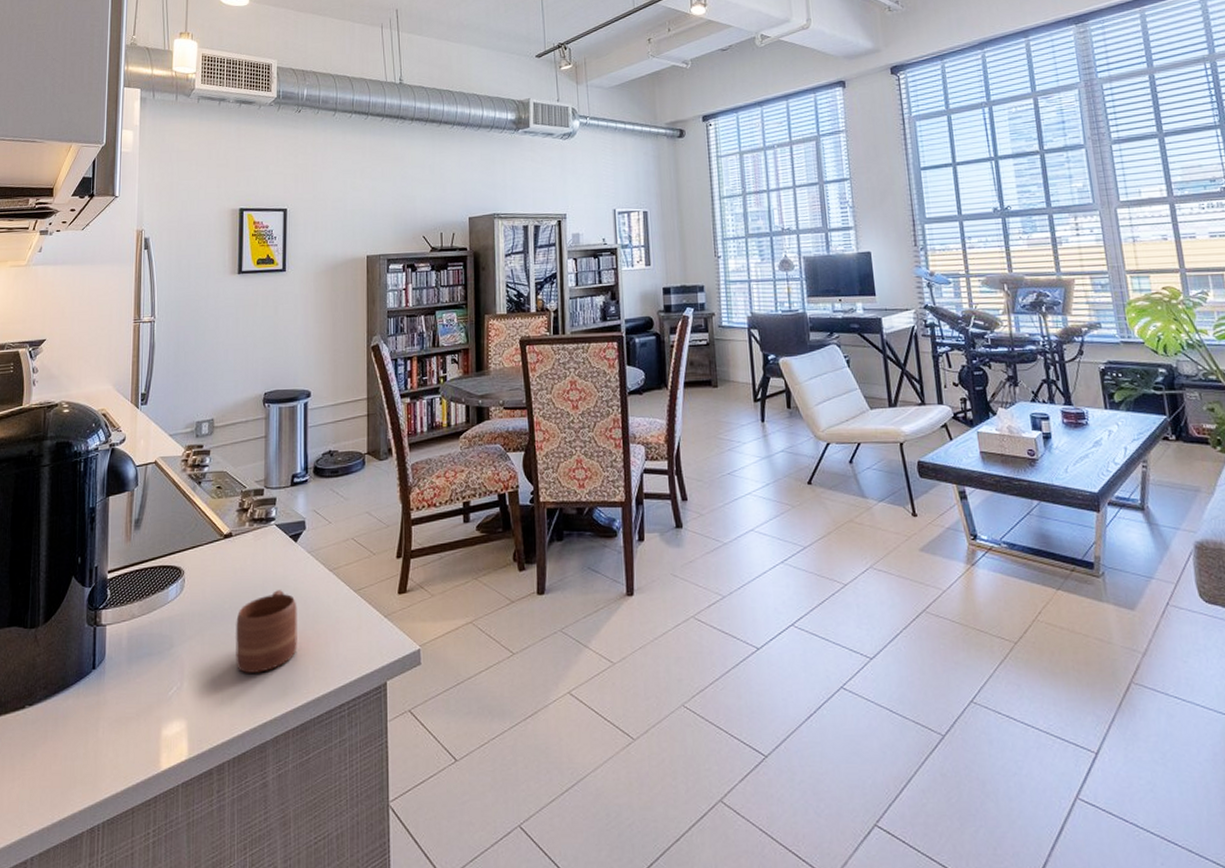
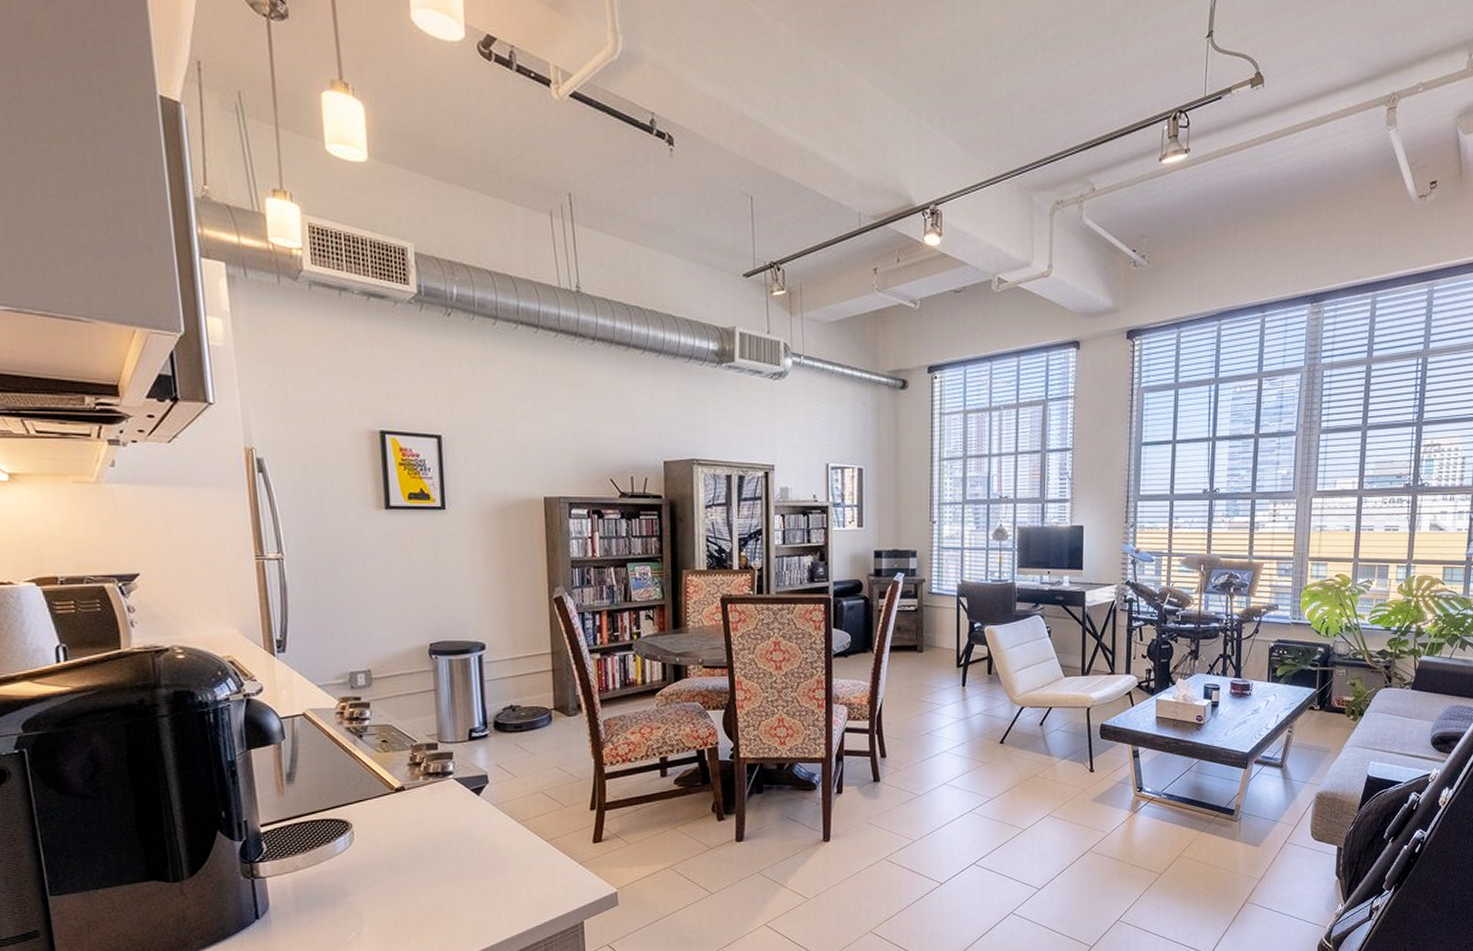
mug: present [236,590,297,673] -> none [417,841,487,918]

